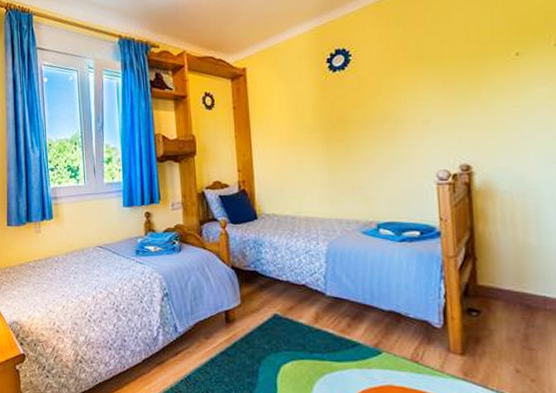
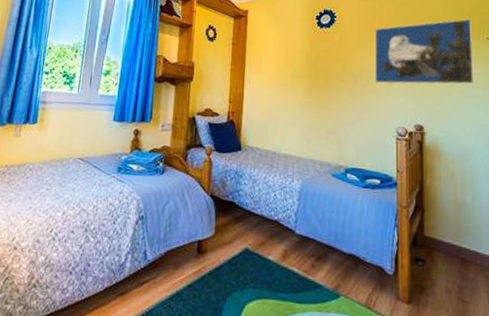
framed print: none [401,23,537,124] -> present [374,18,473,85]

